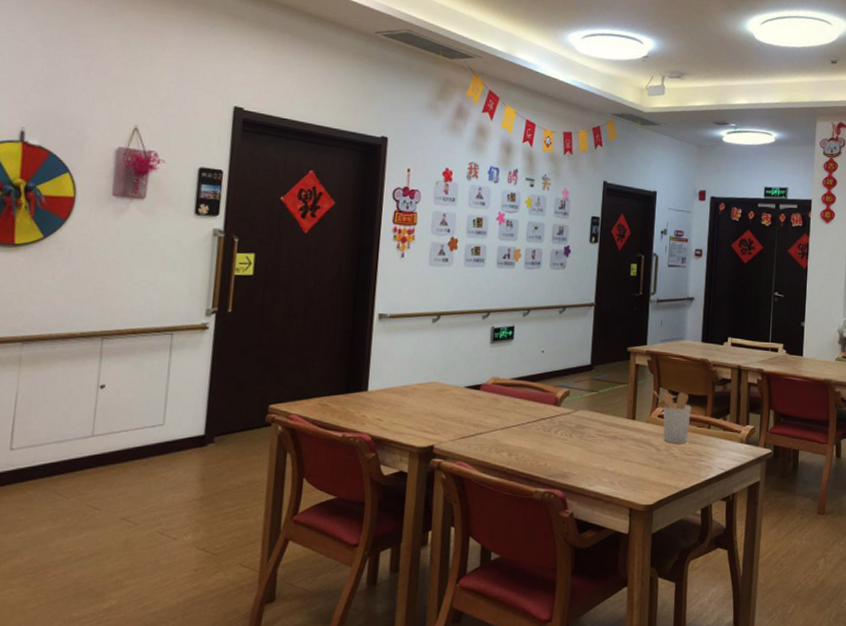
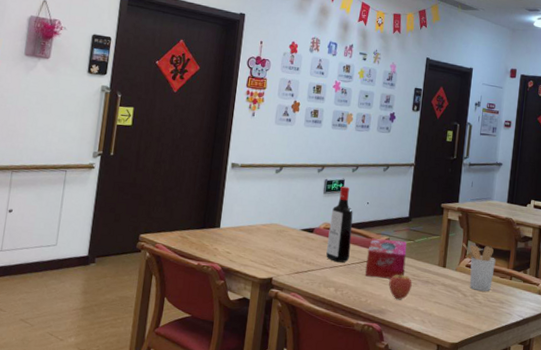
liquor bottle: none [496,333,526,423] -> present [326,186,353,263]
tissue box: none [543,392,590,437] -> present [365,238,407,279]
fruit: none [571,426,598,460] -> present [389,270,412,300]

